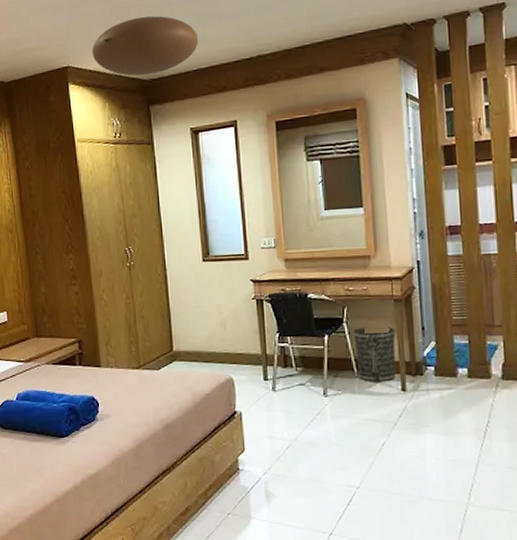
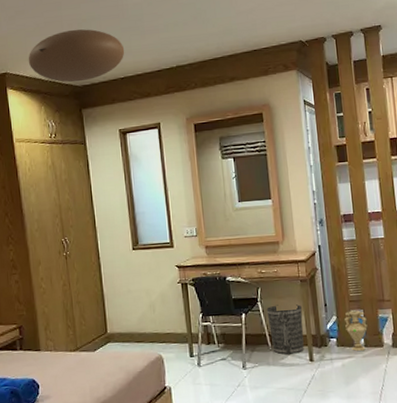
vase: none [445,335,473,382] -> present [345,310,368,351]

